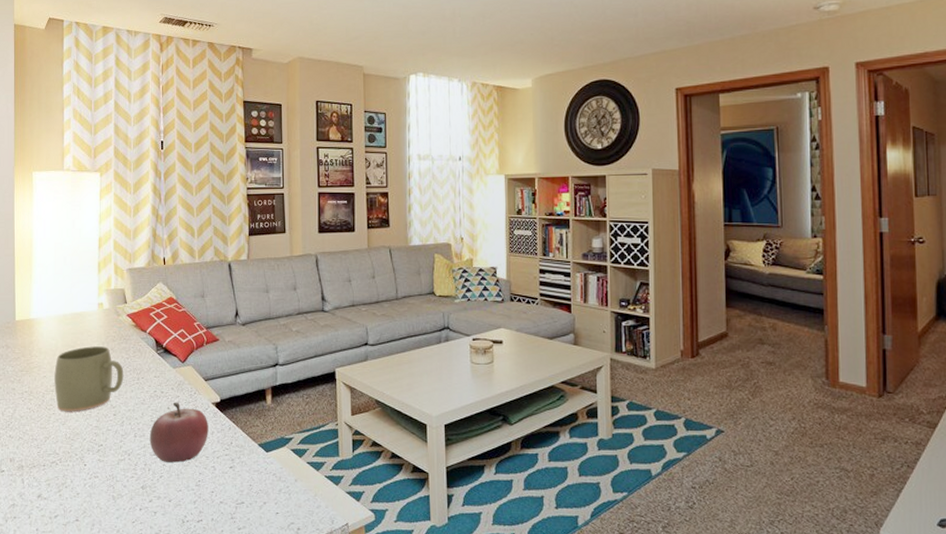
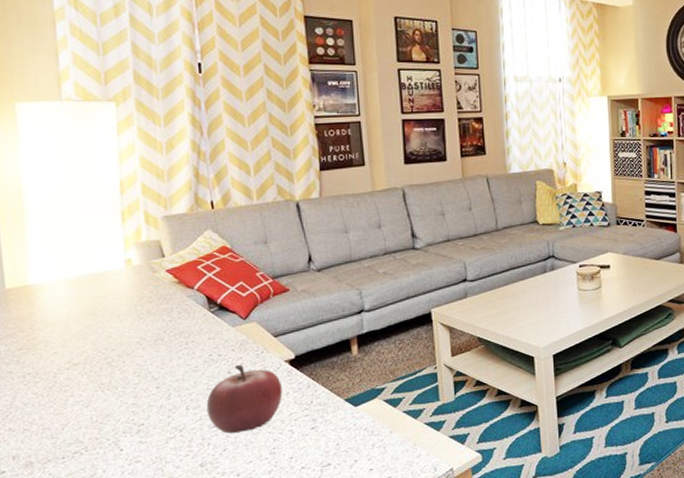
mug: present [54,346,124,411] -> none [68,310,167,391]

